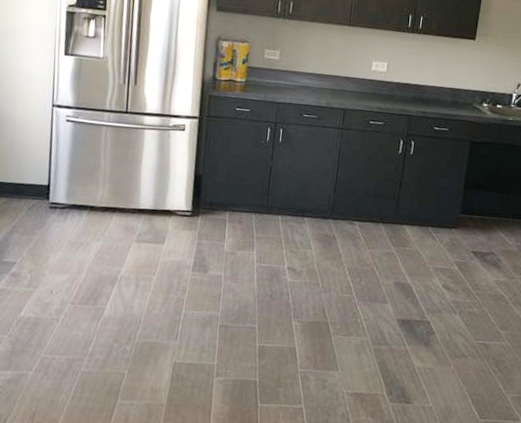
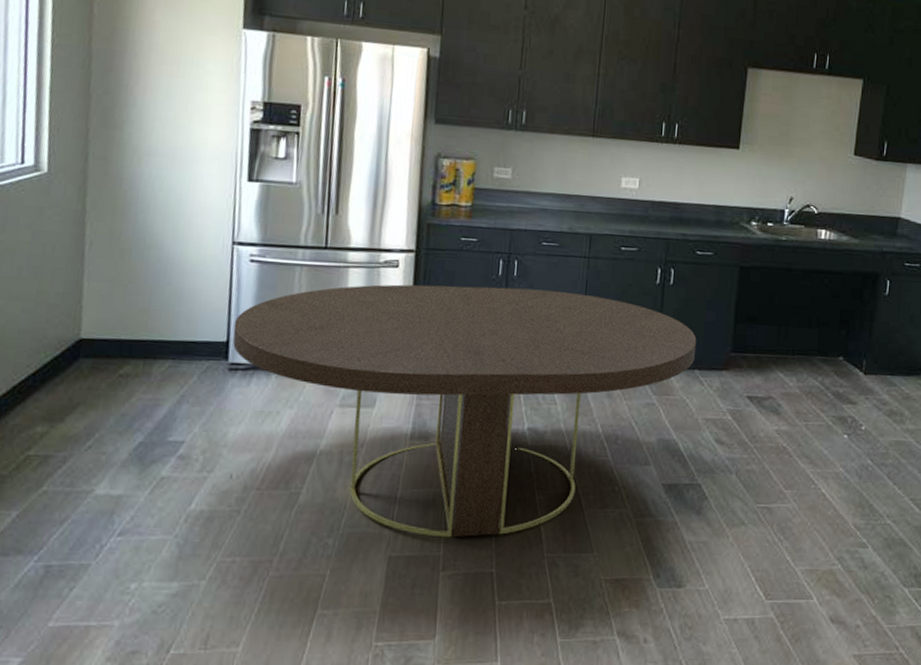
dining table: none [53,144,431,352] -> present [233,284,697,538]

